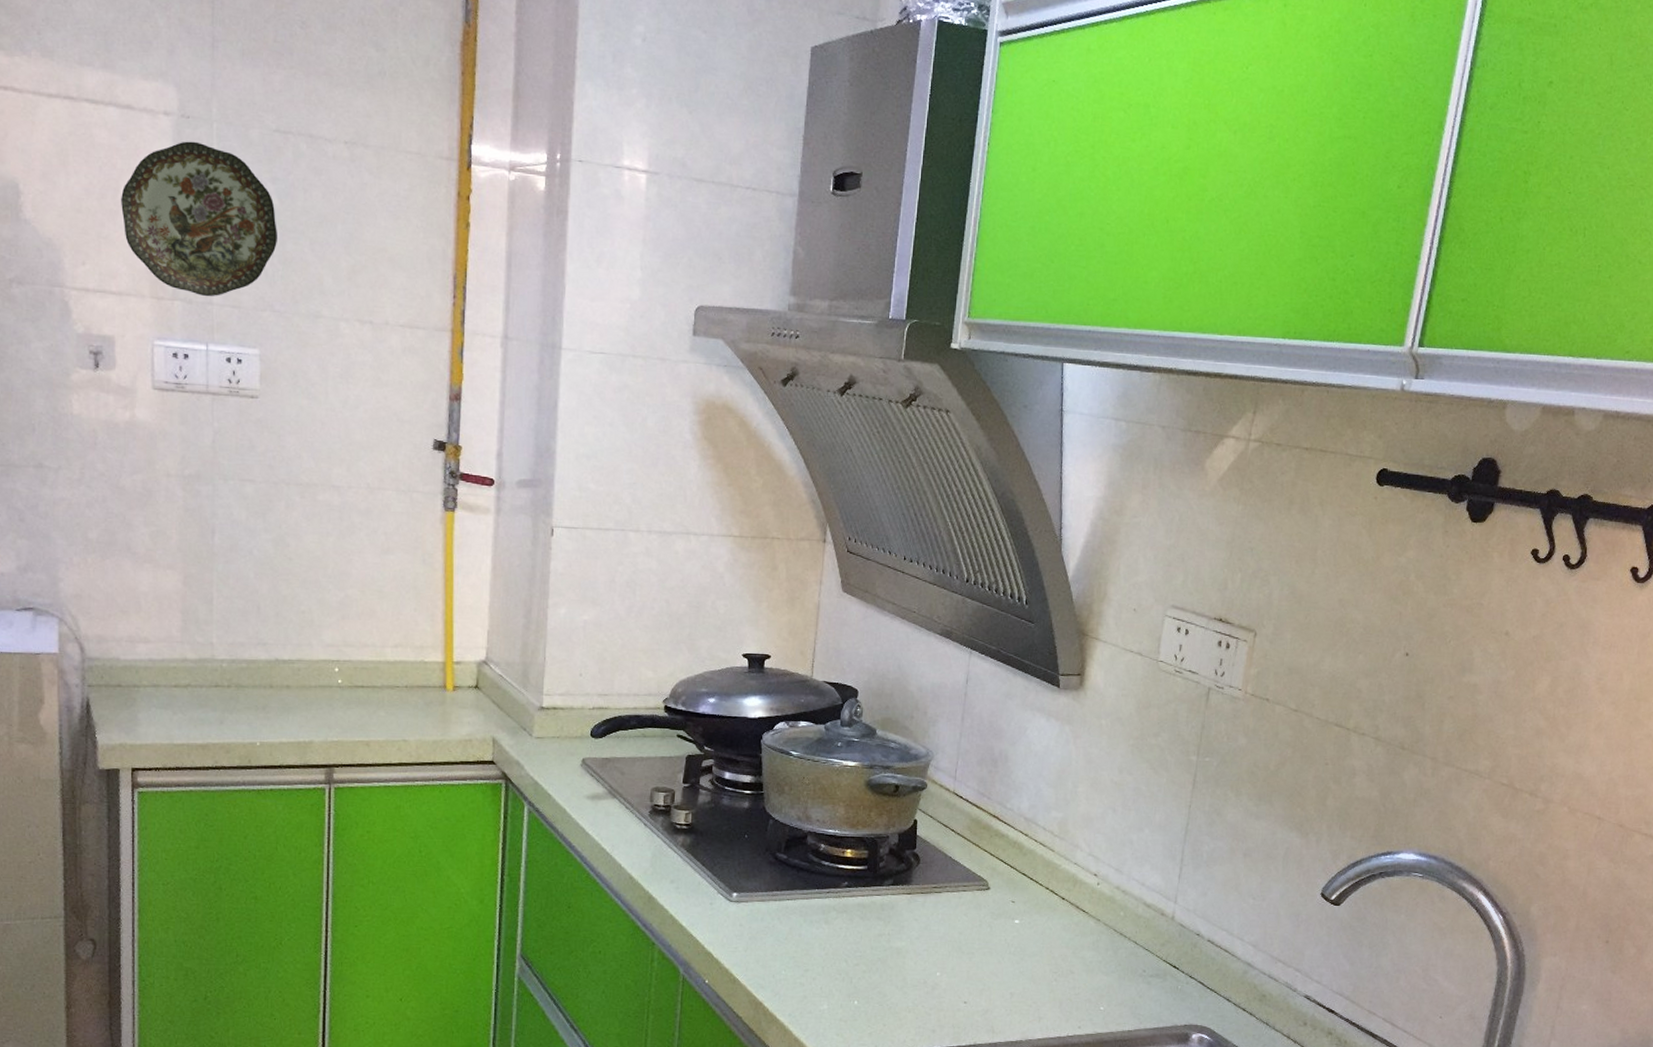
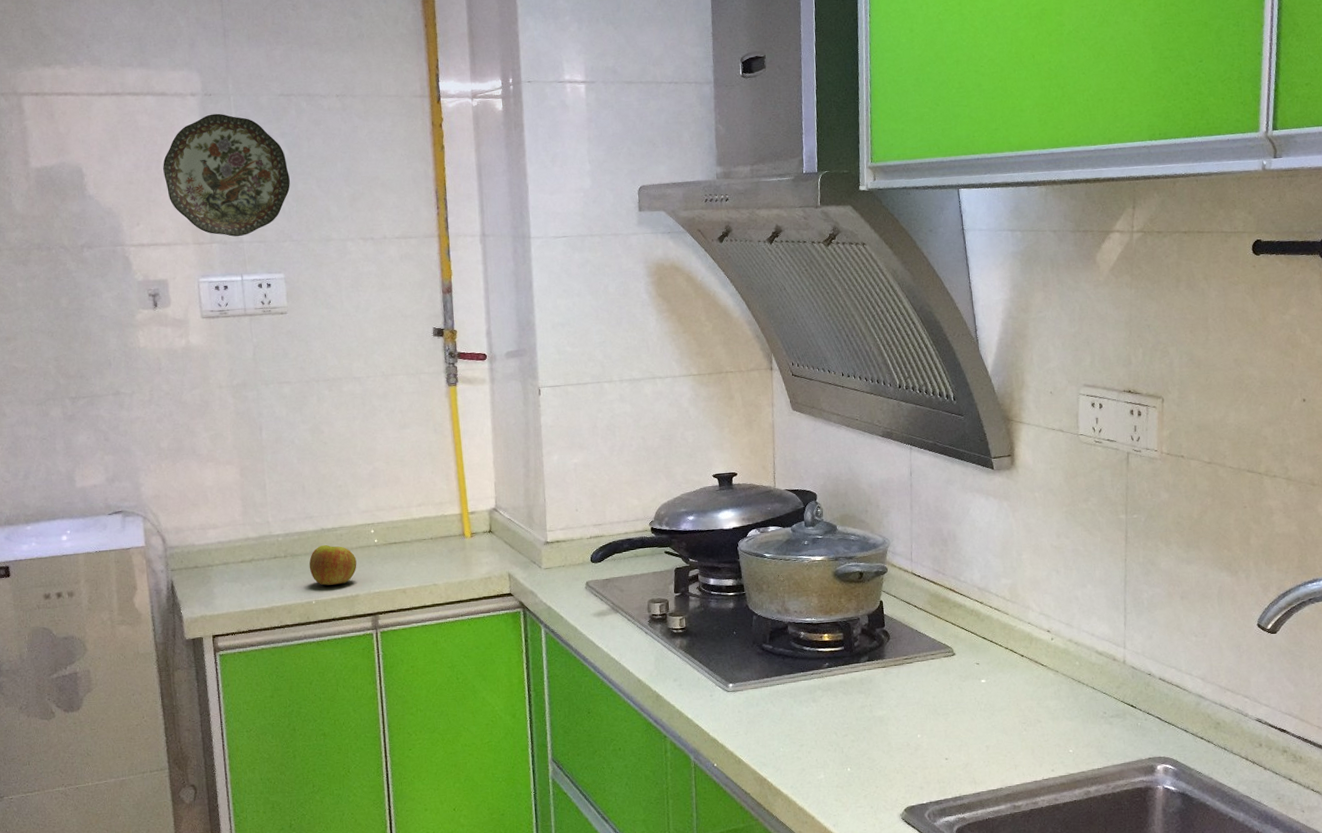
apple: none [256,678,314,727] -> present [309,544,357,585]

